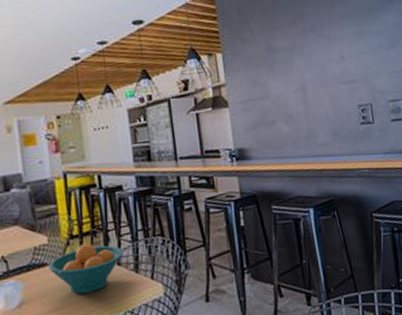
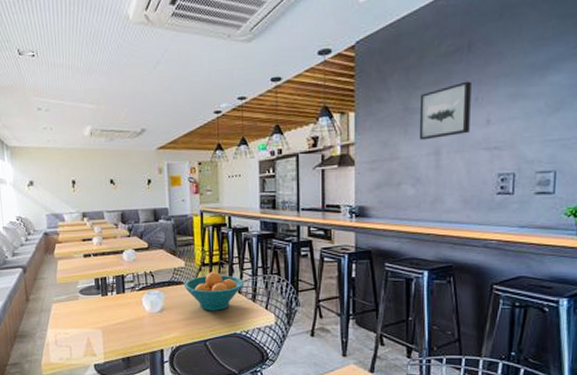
wall art: none [280,21,328,78] -> present [419,81,471,140]

